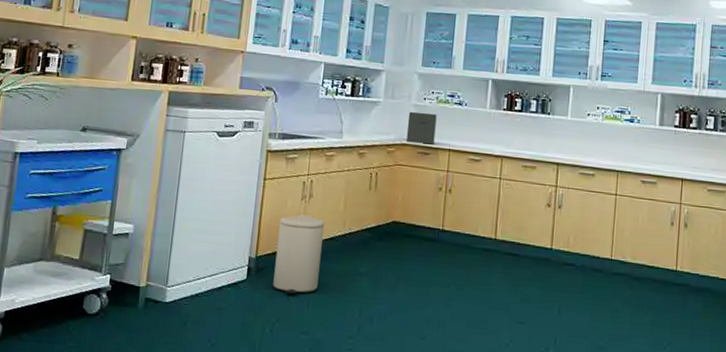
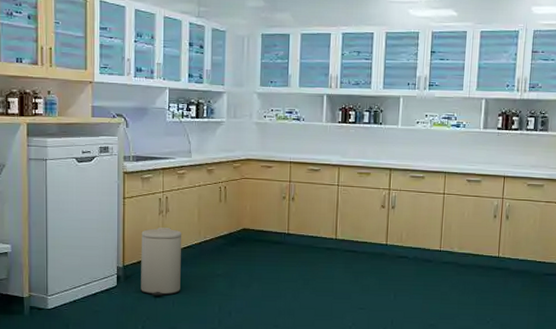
storage box: present [406,111,437,145] -> none [250,129,277,158]

